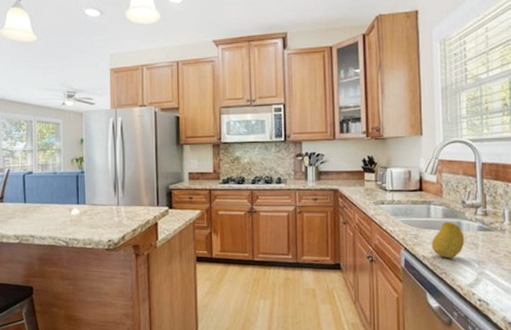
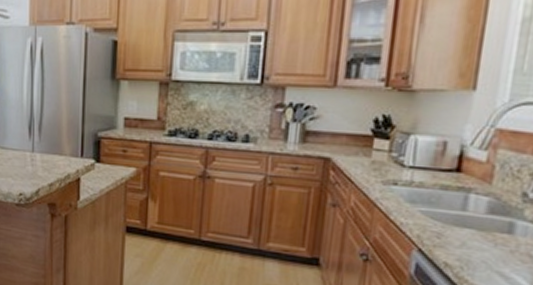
fruit: present [432,221,465,259] -> none [460,219,517,272]

